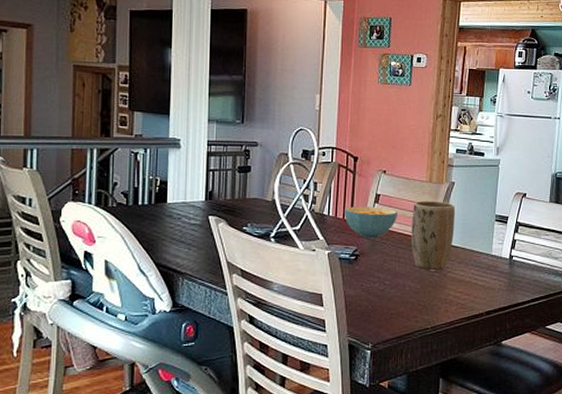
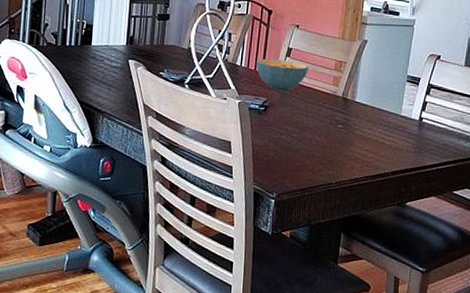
plant pot: present [411,201,455,270] -> none [320,57,366,126]

